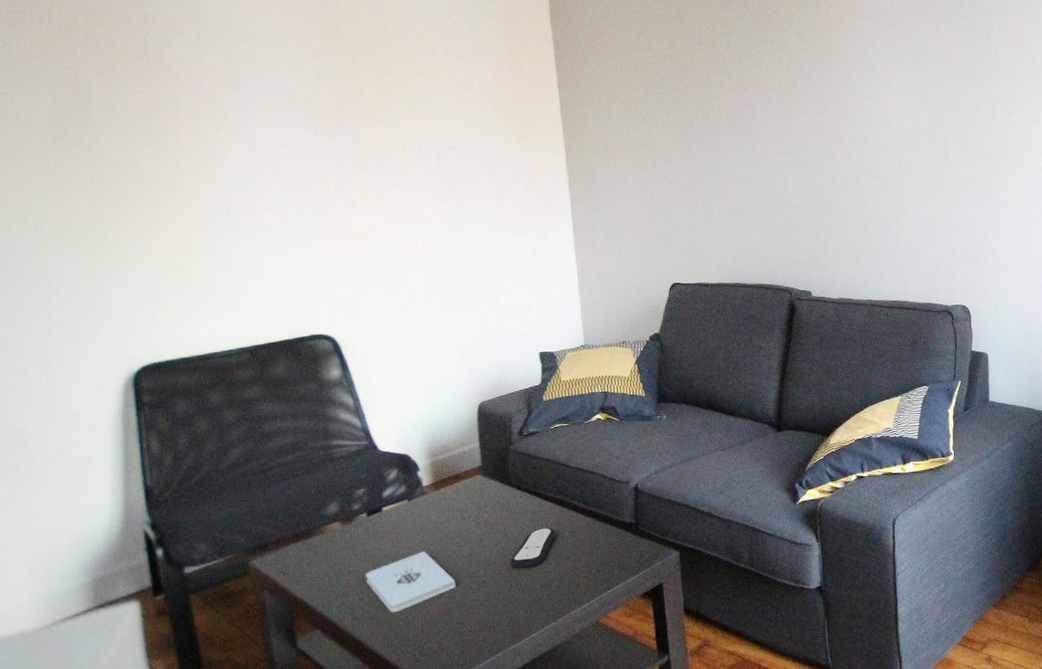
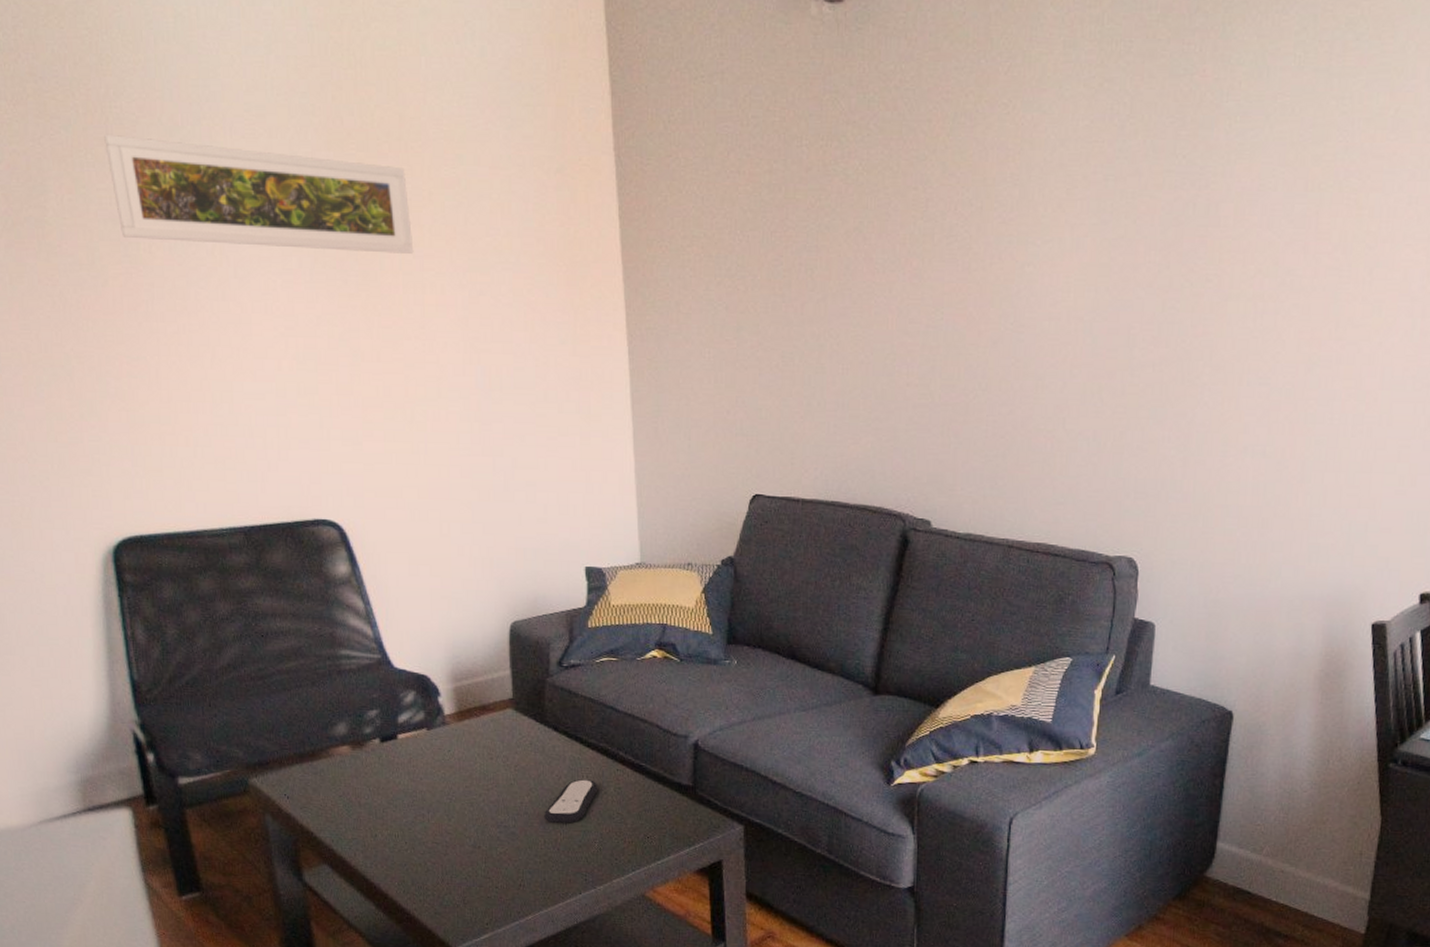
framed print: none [142,49,396,127] -> present [104,134,414,254]
notepad: present [365,550,456,613] -> none [379,789,482,857]

